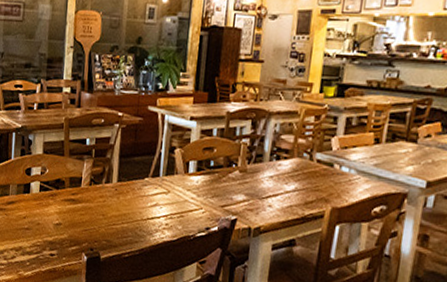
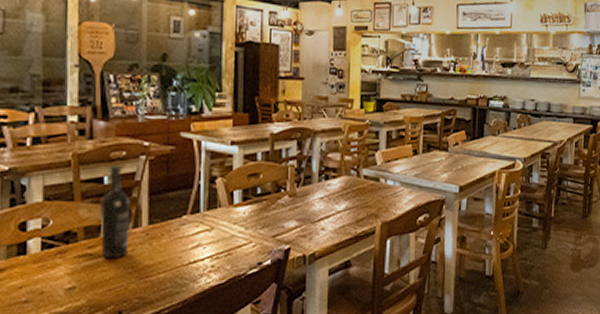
wine bottle: none [80,130,105,207] -> present [100,165,131,259]

